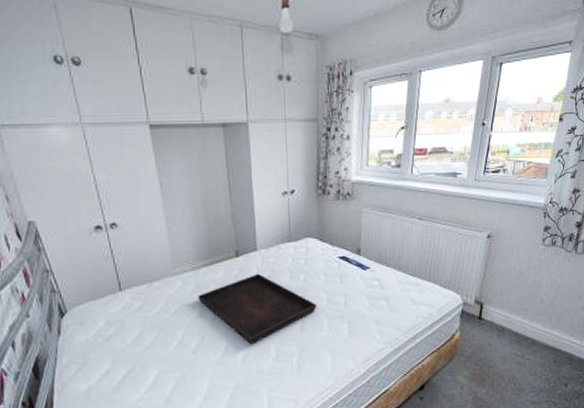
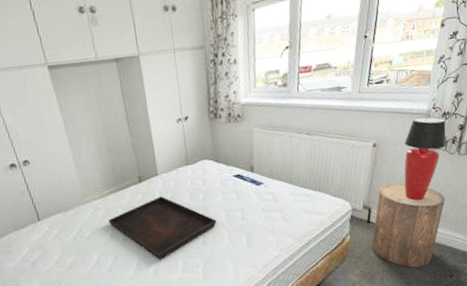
stool: none [482,278,562,373] -> present [371,183,446,268]
table lamp: none [519,210,563,300] -> present [404,116,446,201]

